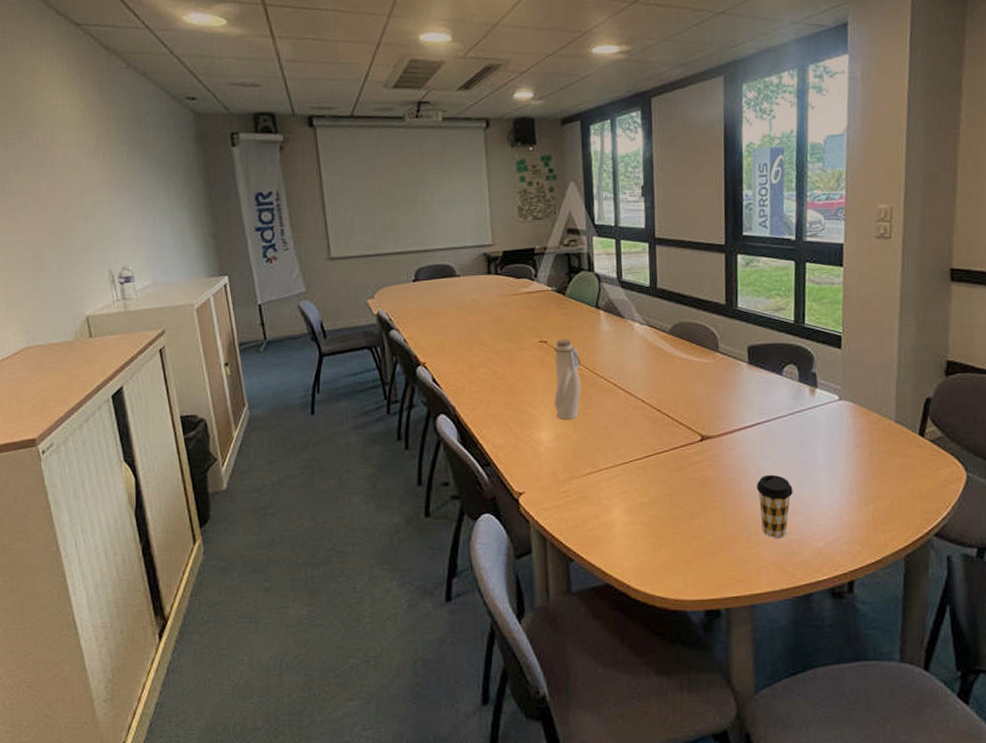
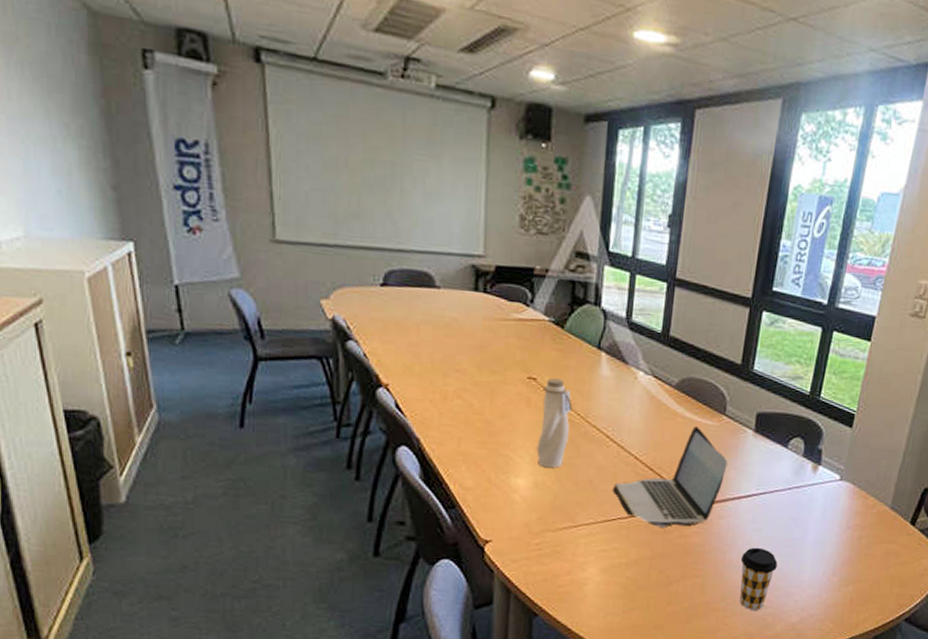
laptop: none [626,366,728,464] -> present [612,426,728,528]

